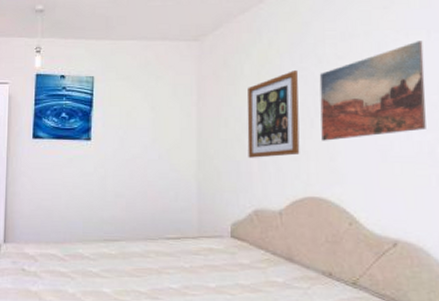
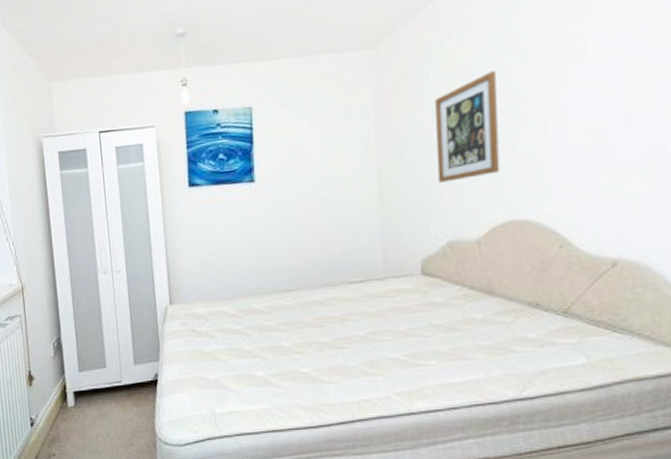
wall art: present [319,41,426,141] -> none [523,14,656,153]

